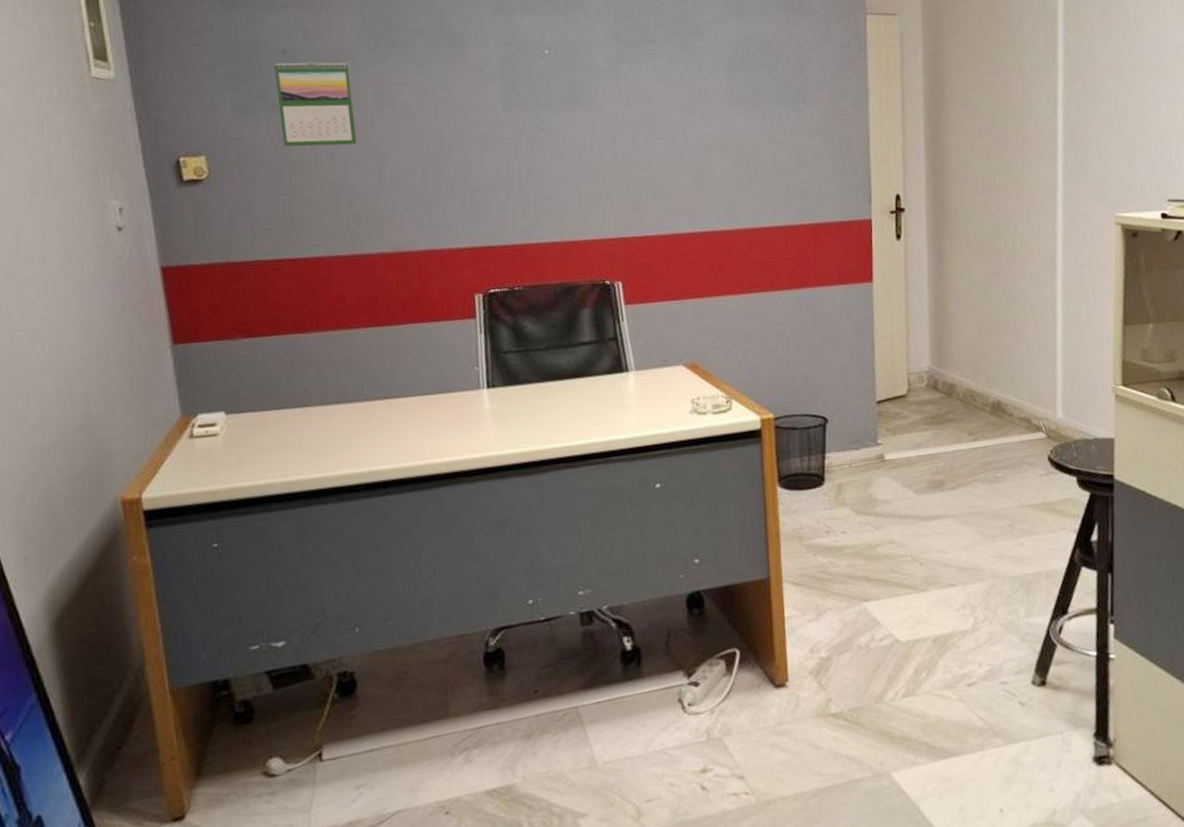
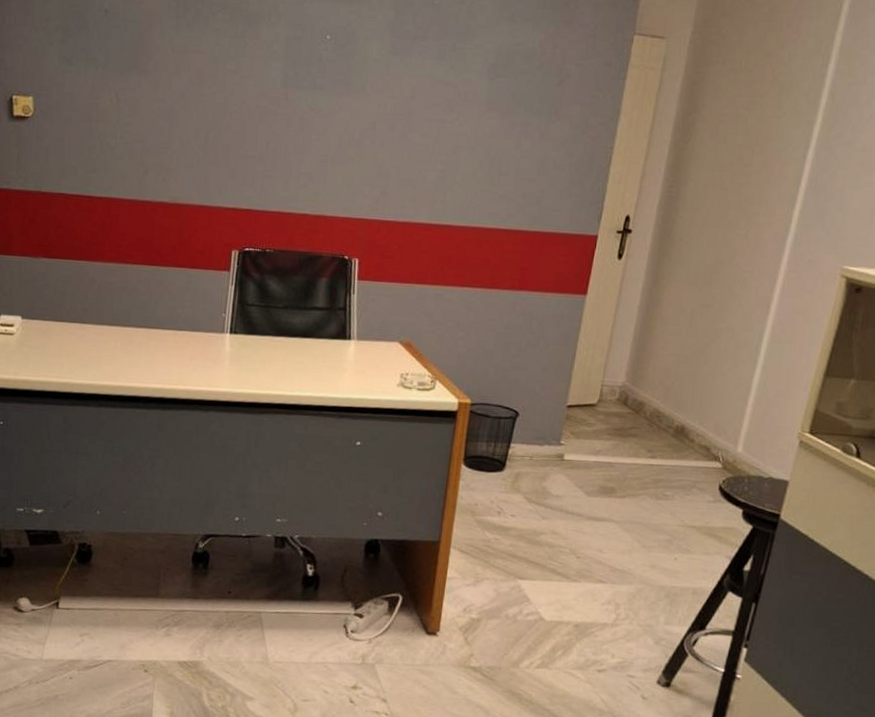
calendar: present [274,61,357,147] -> none [95,21,158,103]

